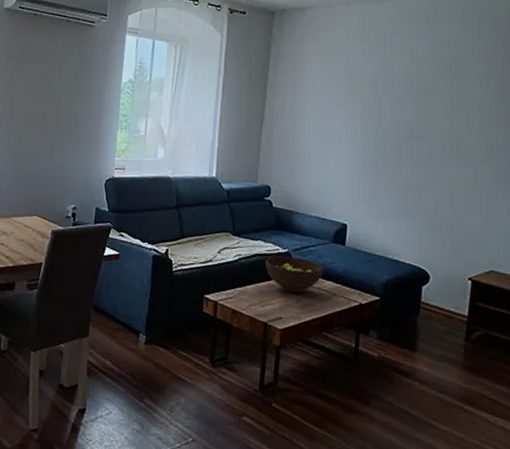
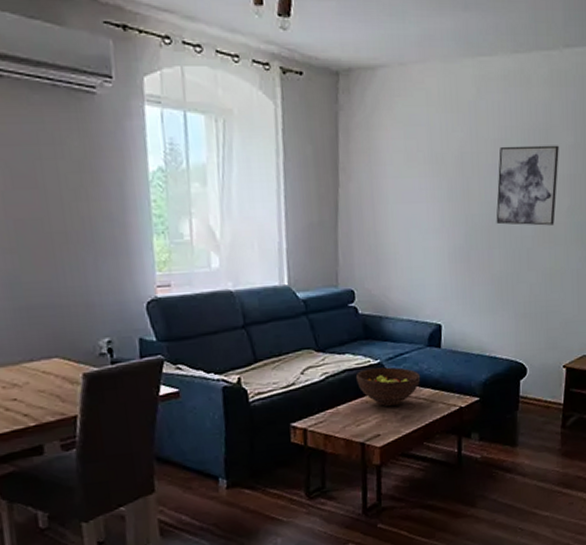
wall art: none [405,73,470,144] -> present [496,145,559,226]

